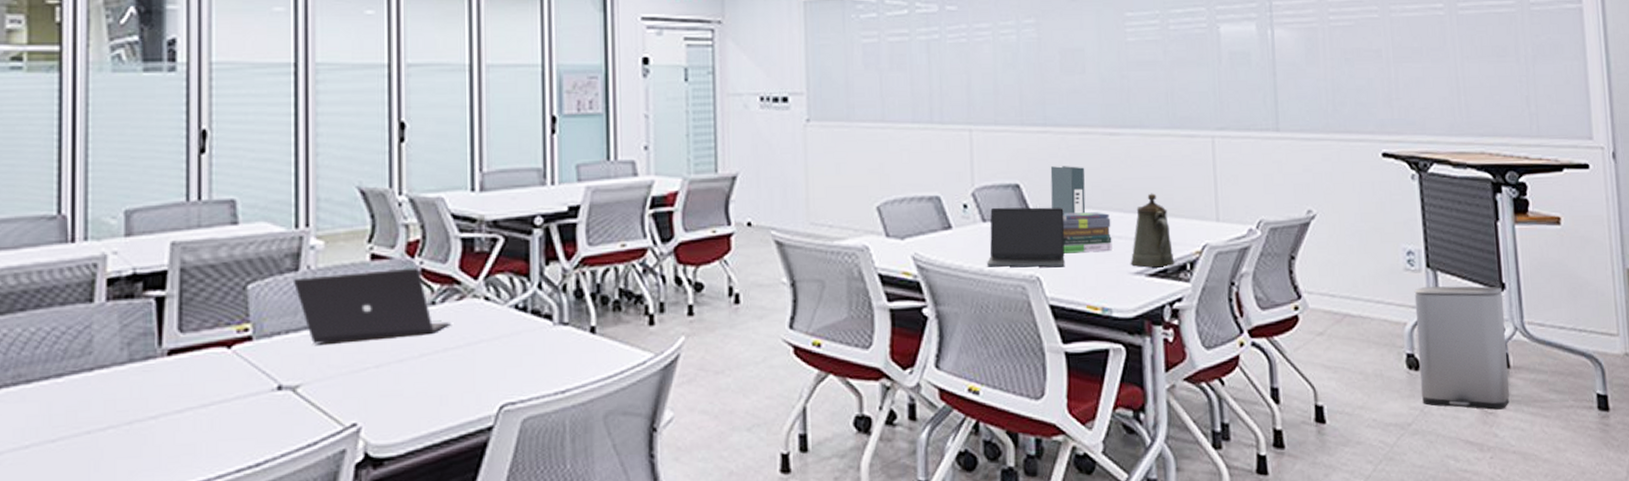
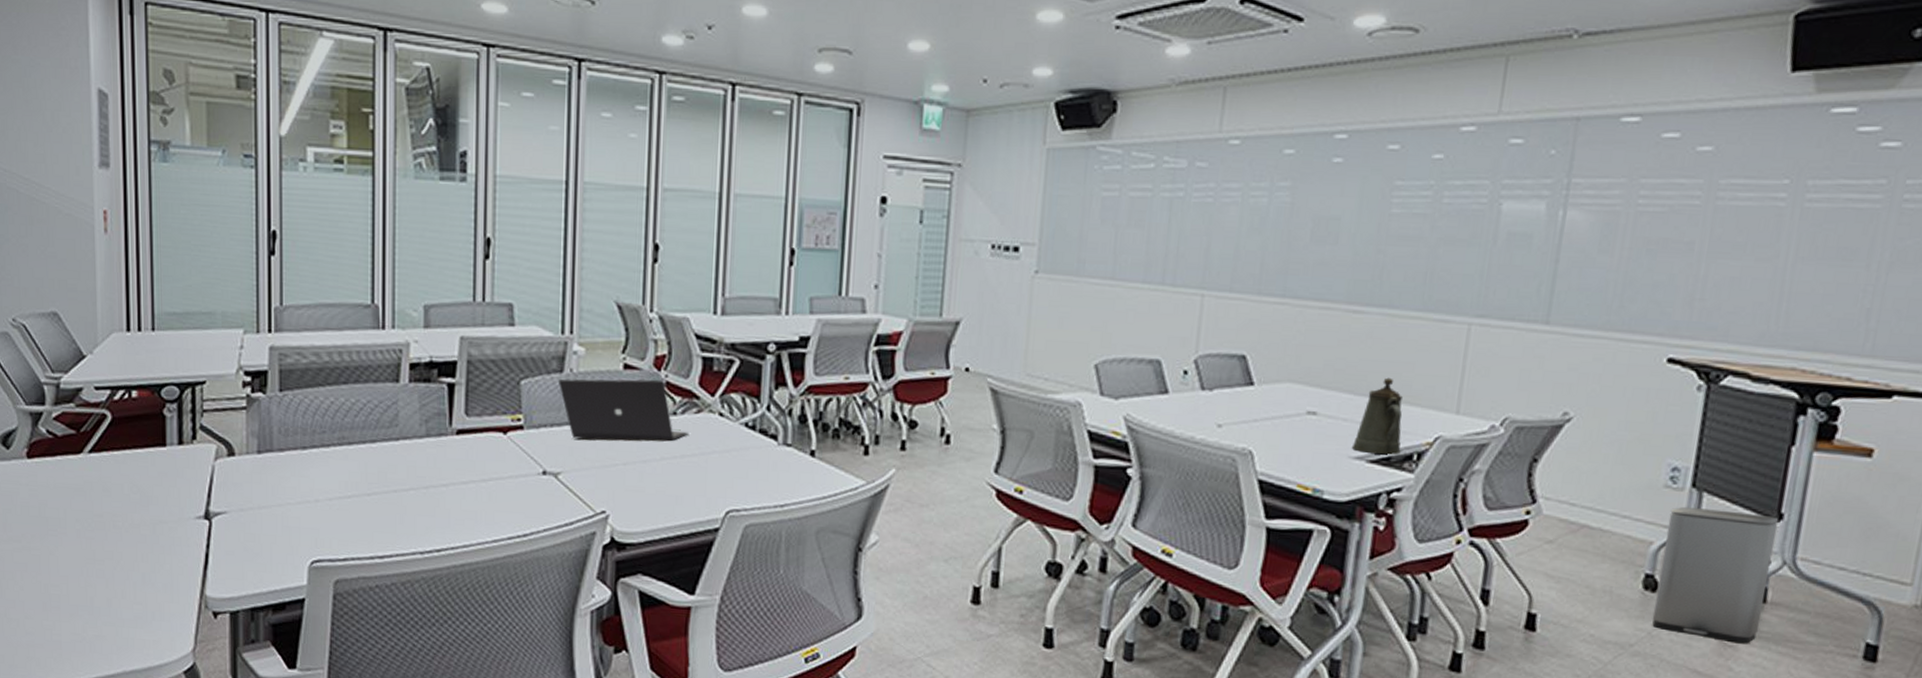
laptop: present [987,207,1065,268] -> none [1199,376,1290,444]
binder: present [1050,166,1086,214] -> none [1277,340,1320,392]
books: present [1062,212,1112,254] -> none [1281,389,1339,432]

